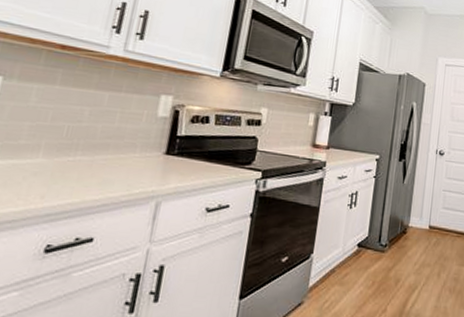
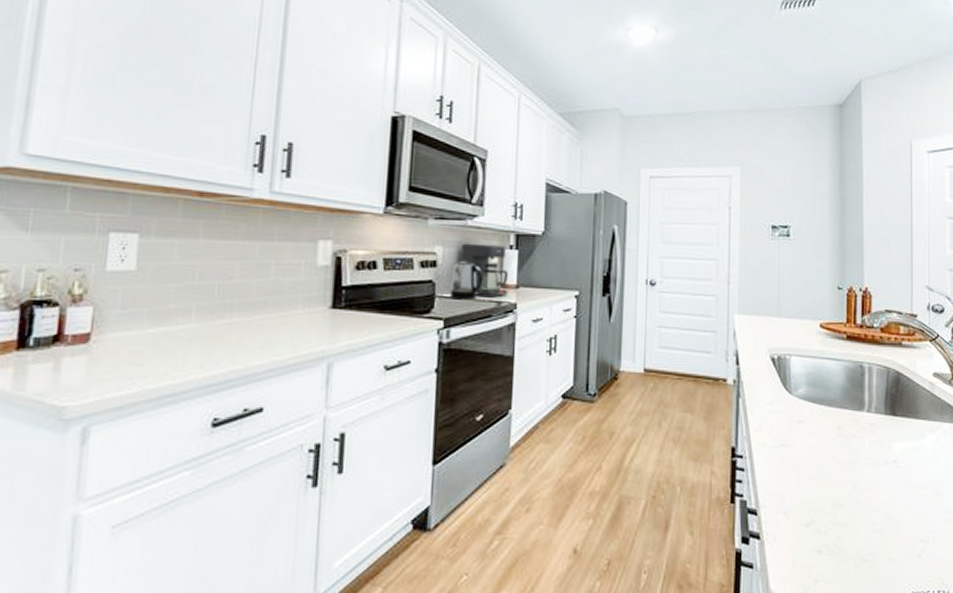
kettle: none [269,121,300,156] -> present [450,260,483,300]
coffee maker: none [281,107,322,156] -> present [460,243,509,298]

